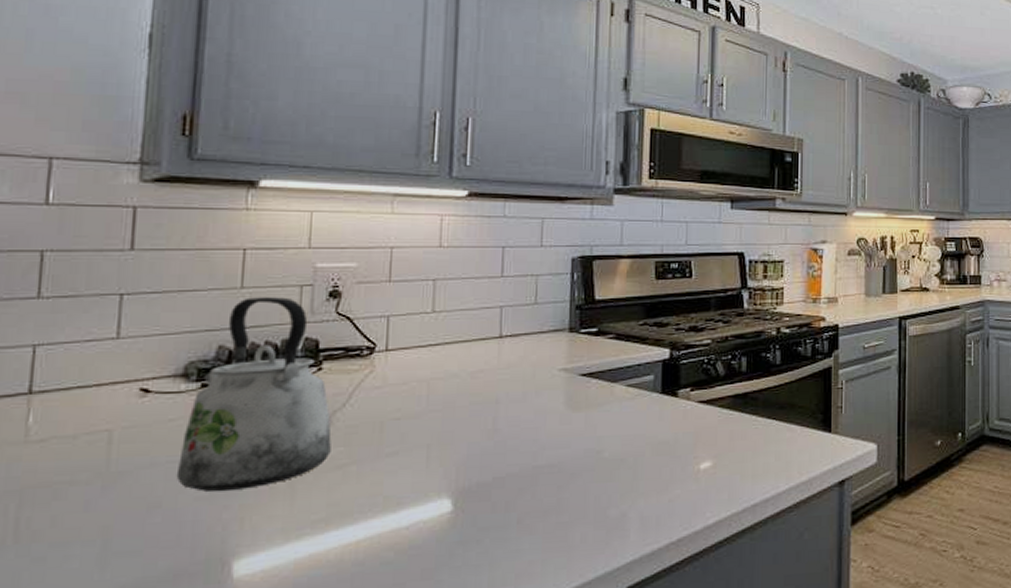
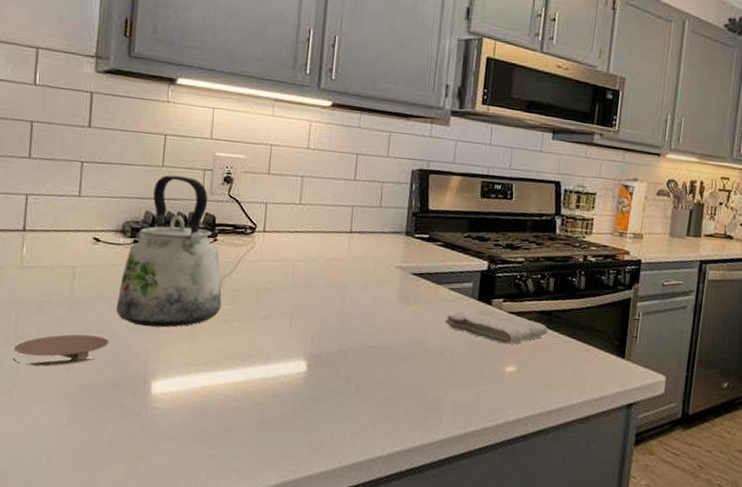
coaster: none [13,515,167,573] -> present [14,334,109,366]
washcloth: none [623,400,744,439] -> present [444,307,548,345]

